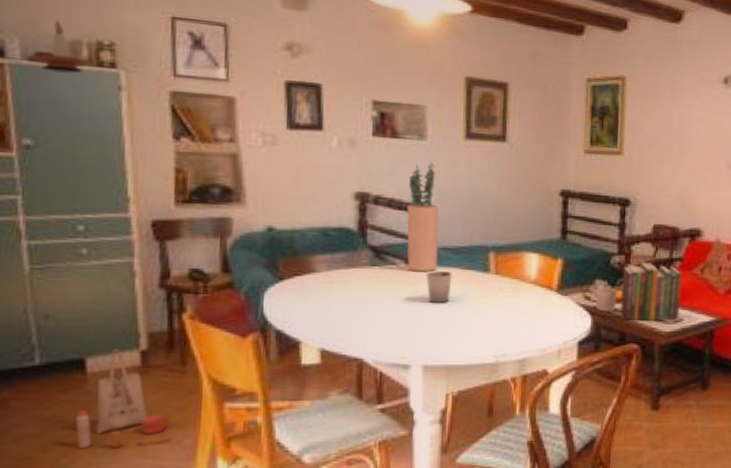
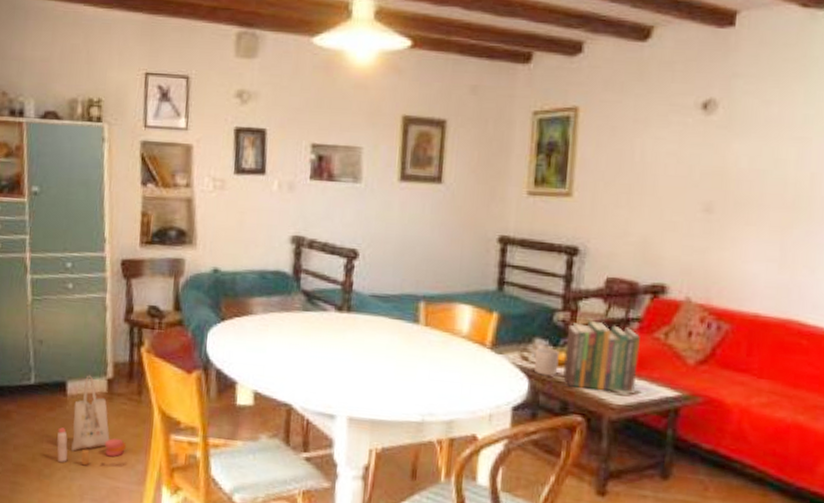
candle holder: present [29,19,92,74] -> none [40,81,84,128]
vase: present [406,162,439,272] -> none [337,205,370,320]
cup: present [426,271,452,303] -> none [355,319,381,353]

